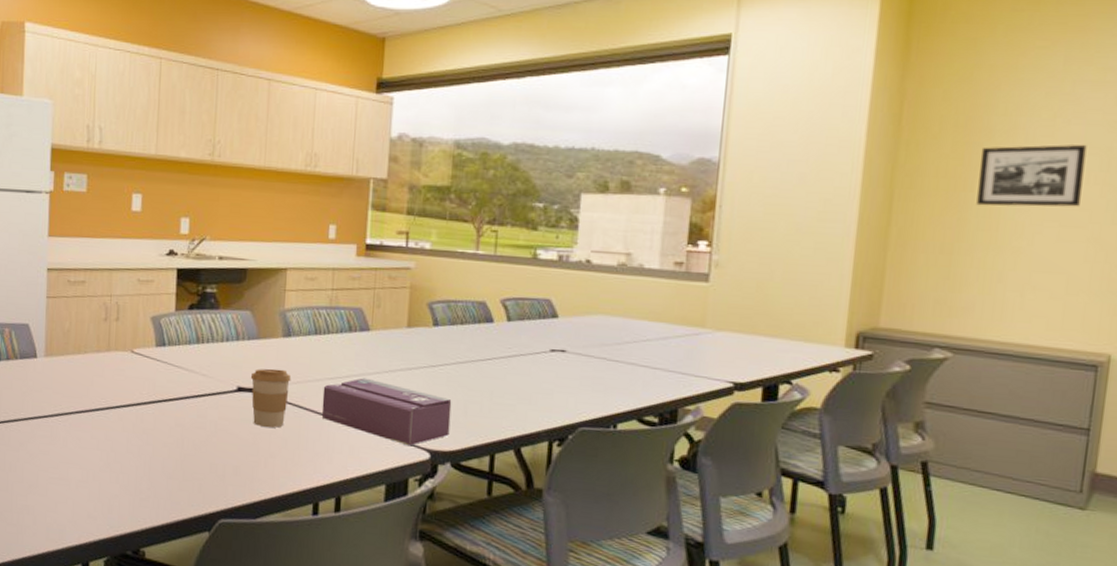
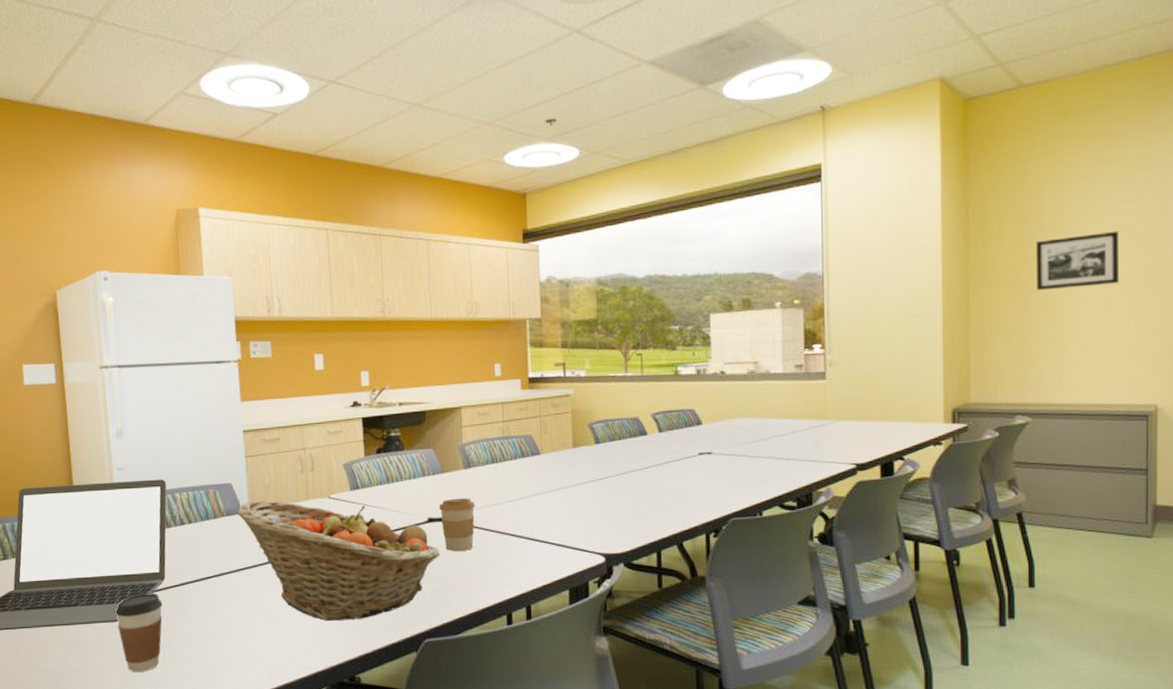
fruit basket: none [31,345,247,489] -> present [237,500,441,621]
tissue box: present [321,378,452,446] -> none [504,497,620,553]

